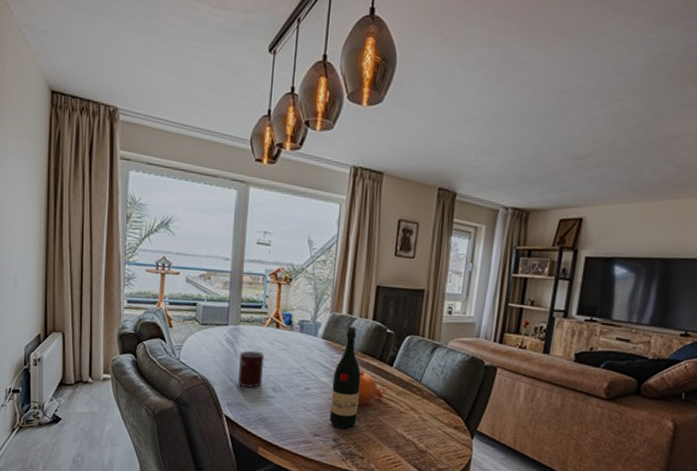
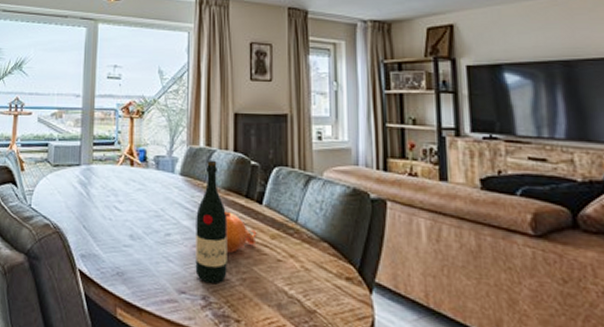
mug: present [238,350,264,388] -> none [92,192,118,236]

